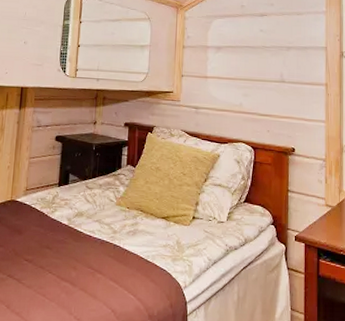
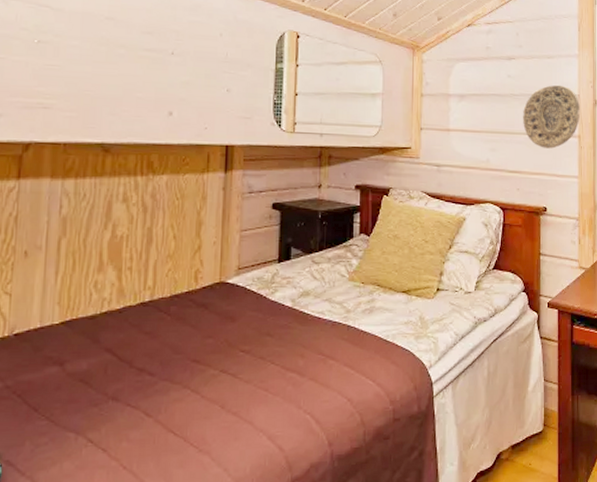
decorative plate: none [274,38,327,95] -> present [523,84,580,149]

